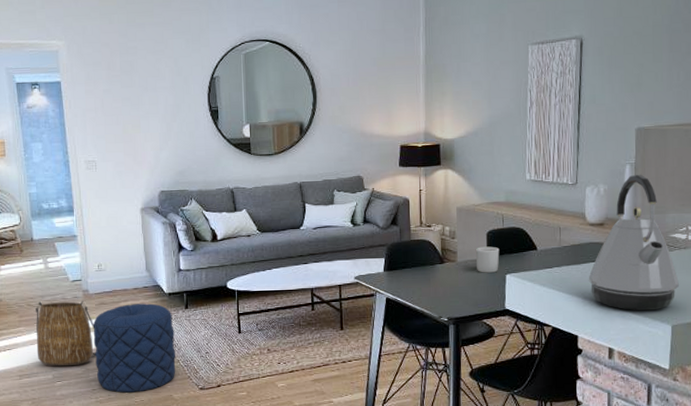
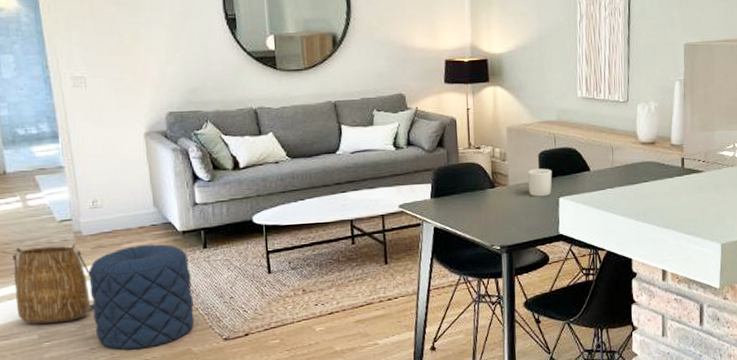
kettle: present [588,174,679,311] -> none [641,91,727,231]

